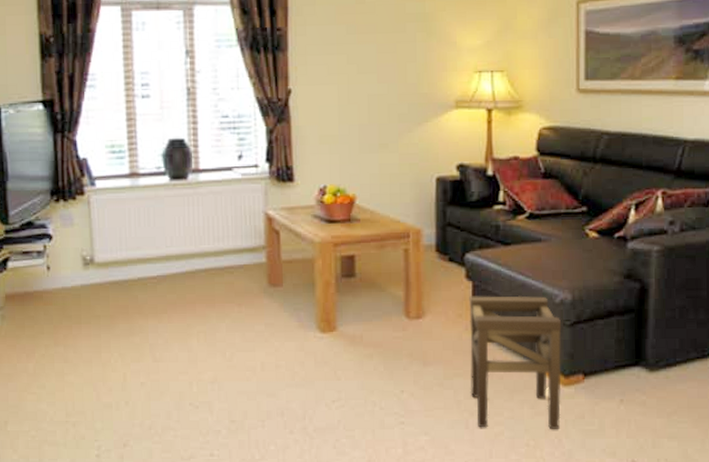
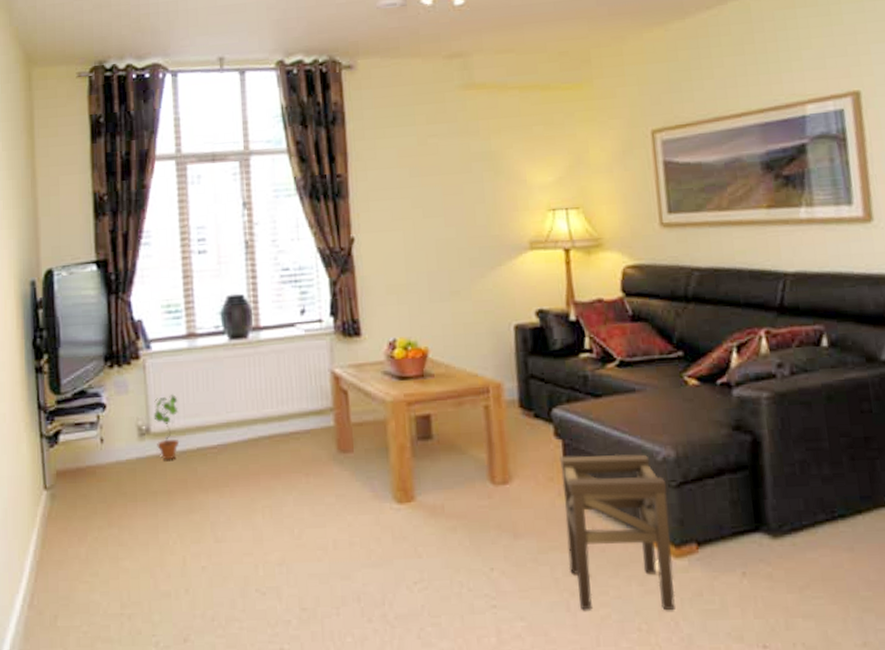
potted plant: none [97,227,122,288] -> present [153,393,180,460]

